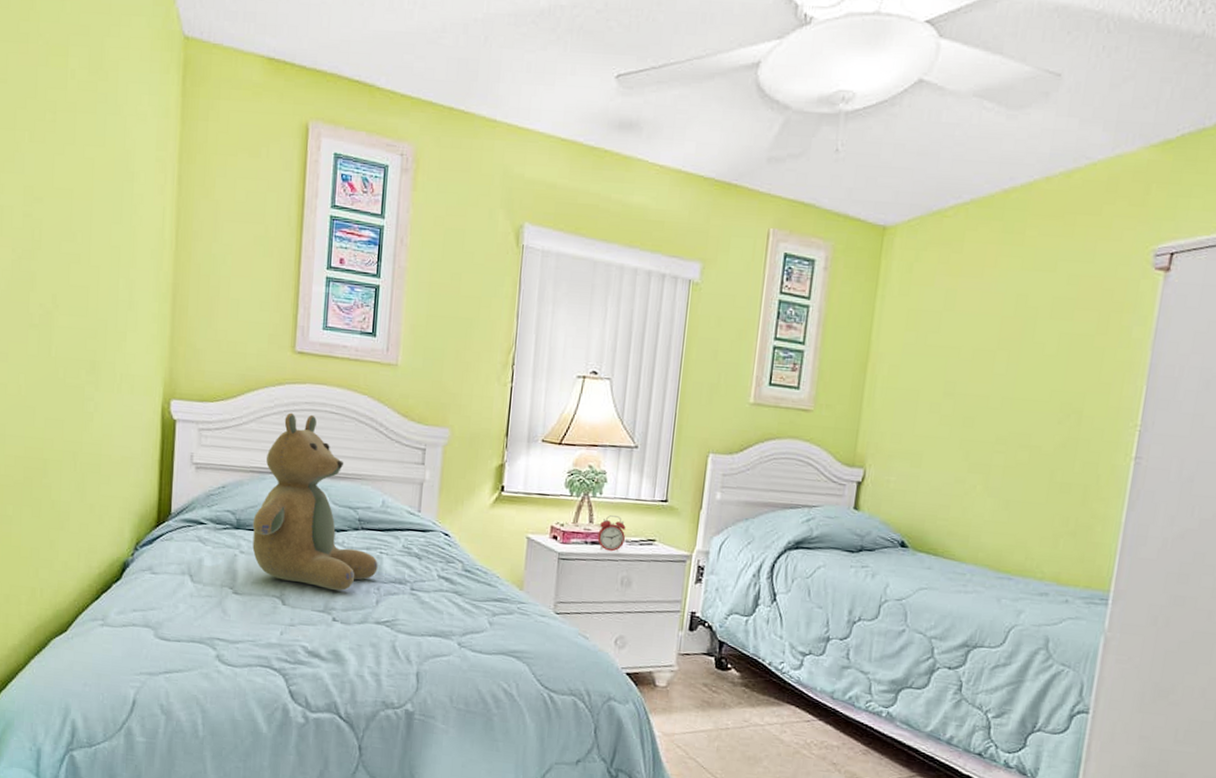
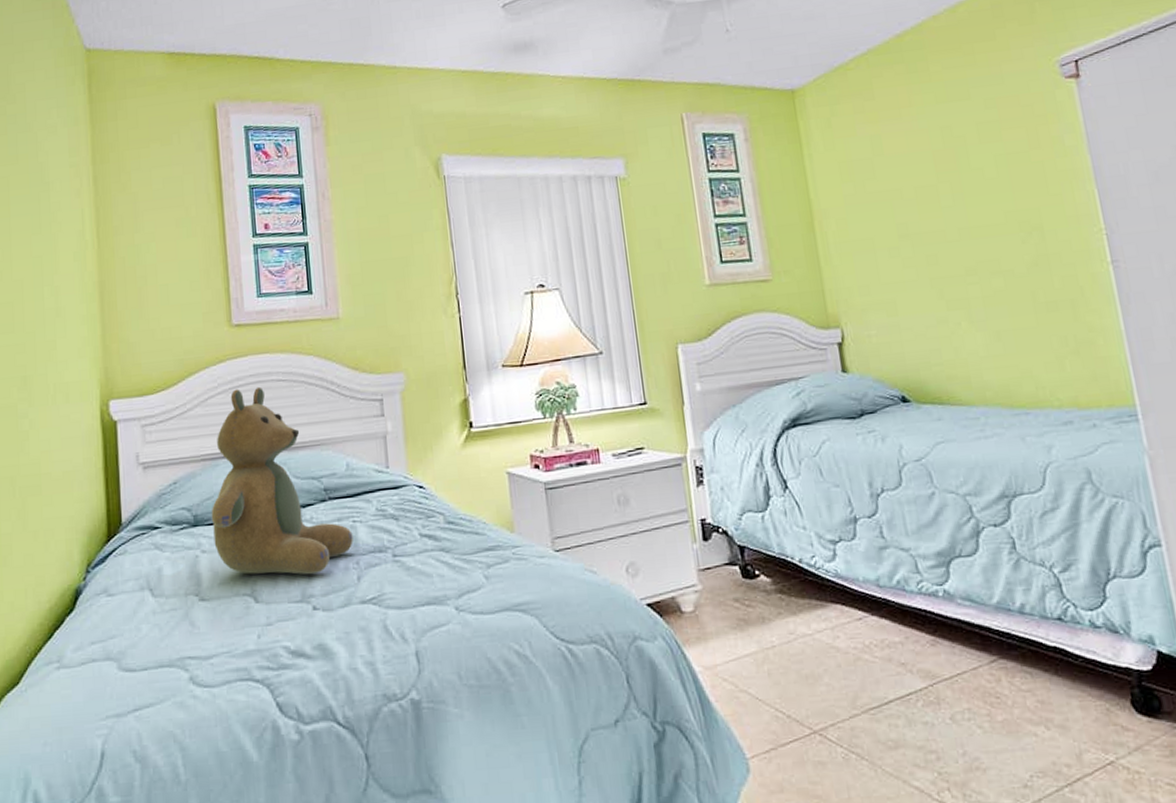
alarm clock: present [597,515,626,552] -> none [581,430,612,471]

